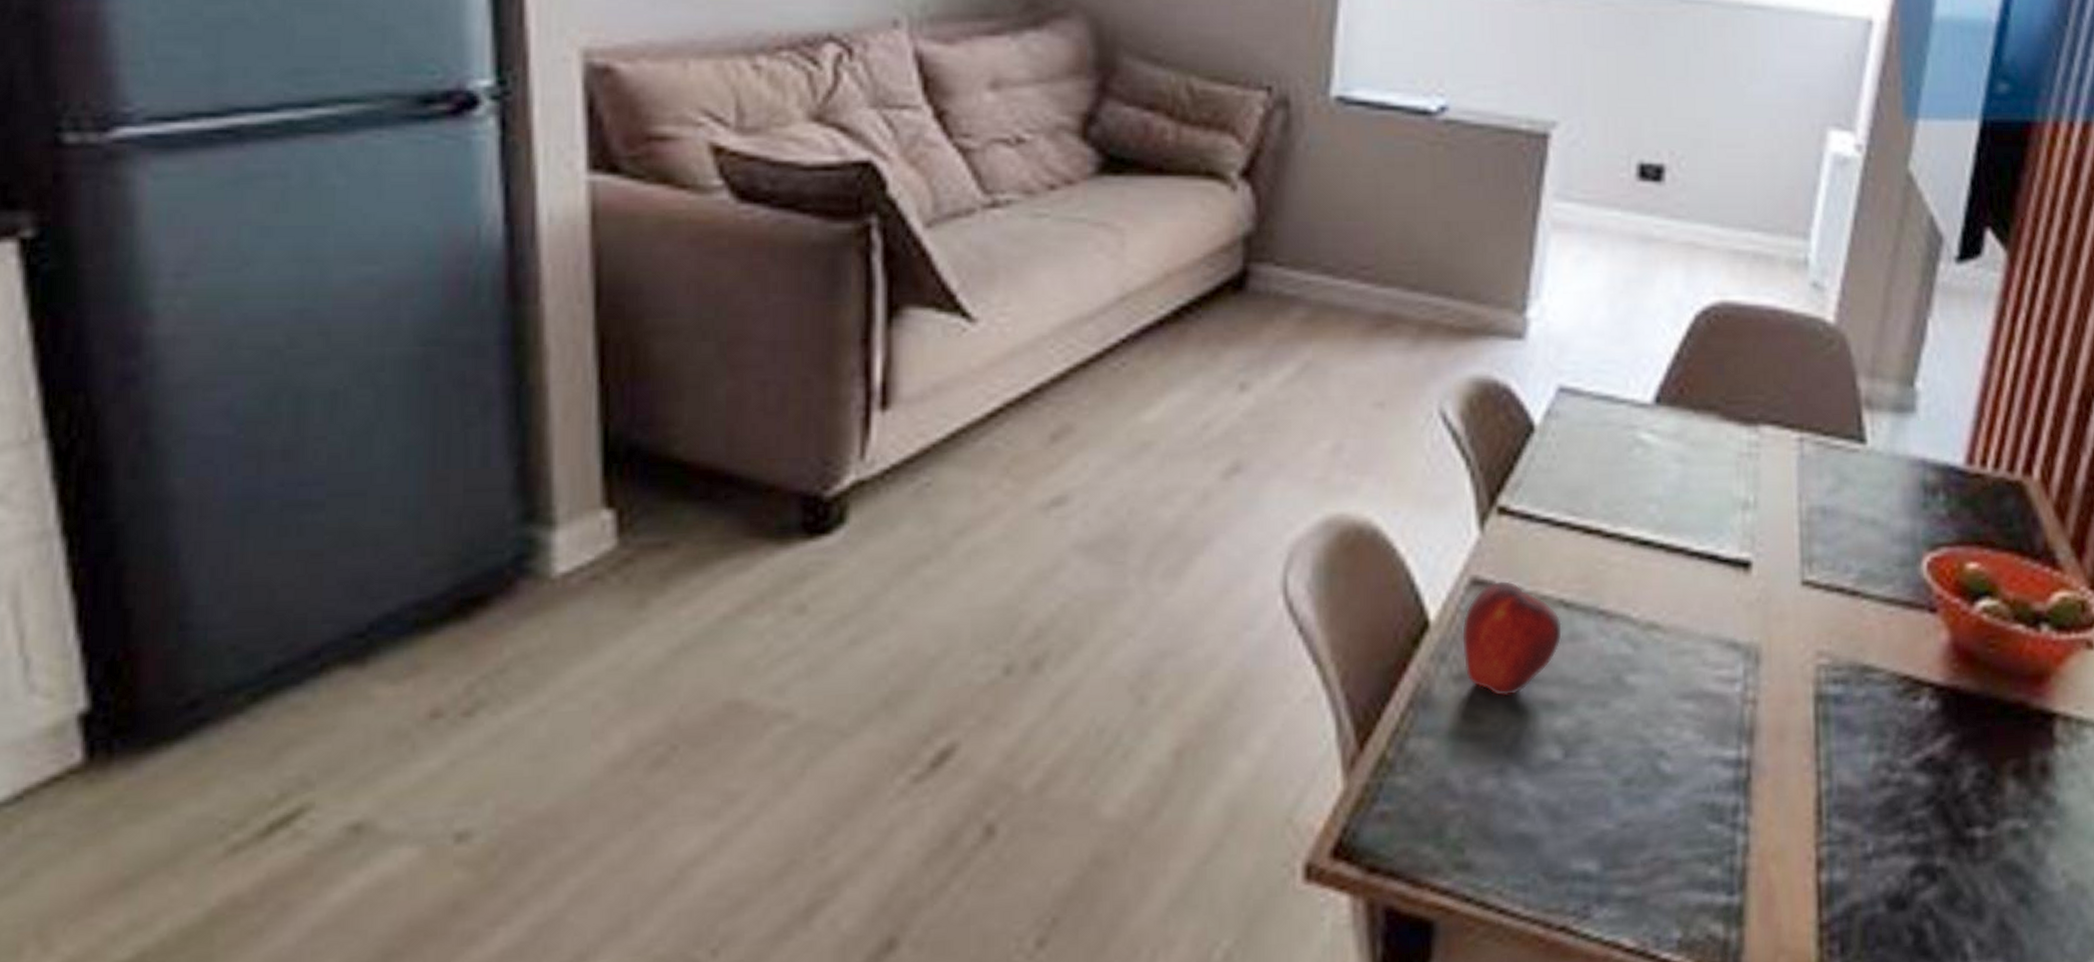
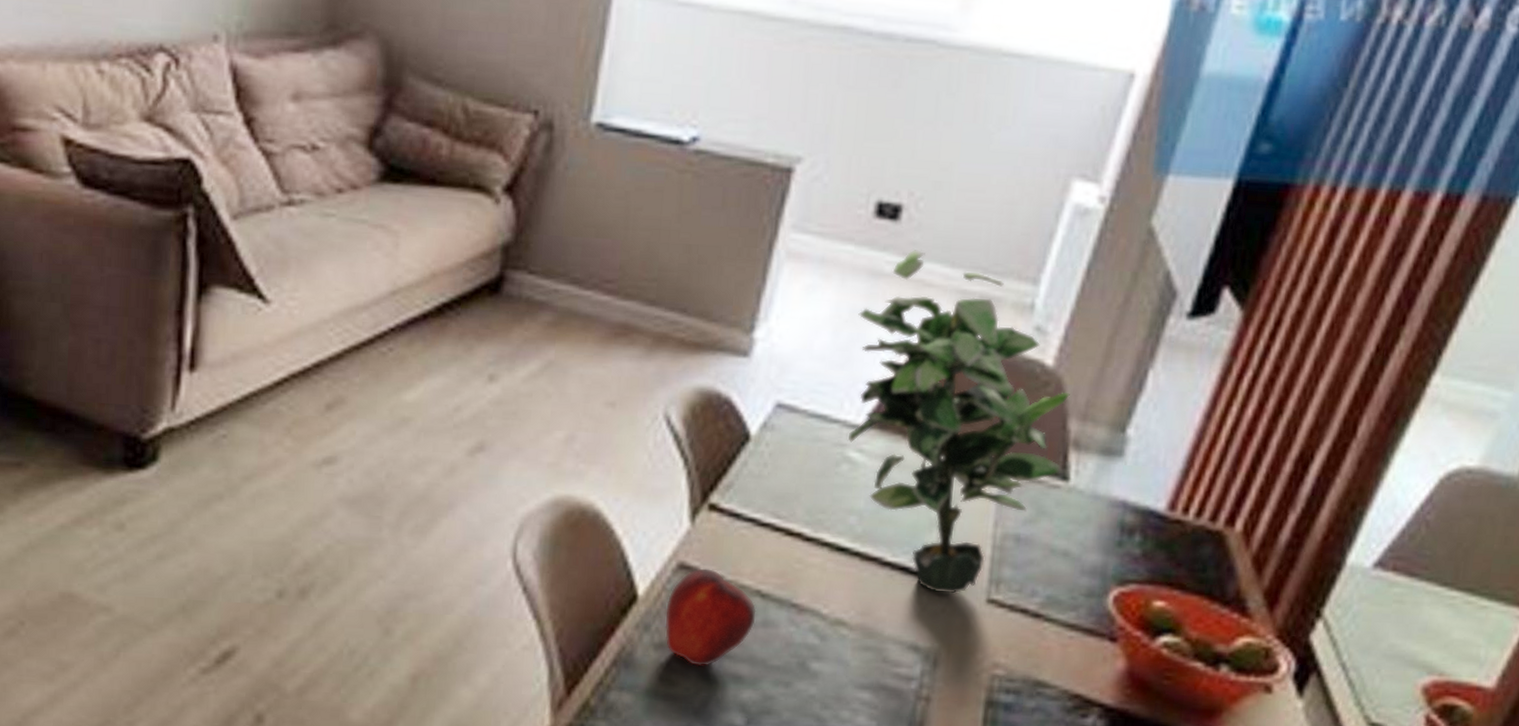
potted plant: none [1633,211,1856,580] -> present [849,249,1070,594]

